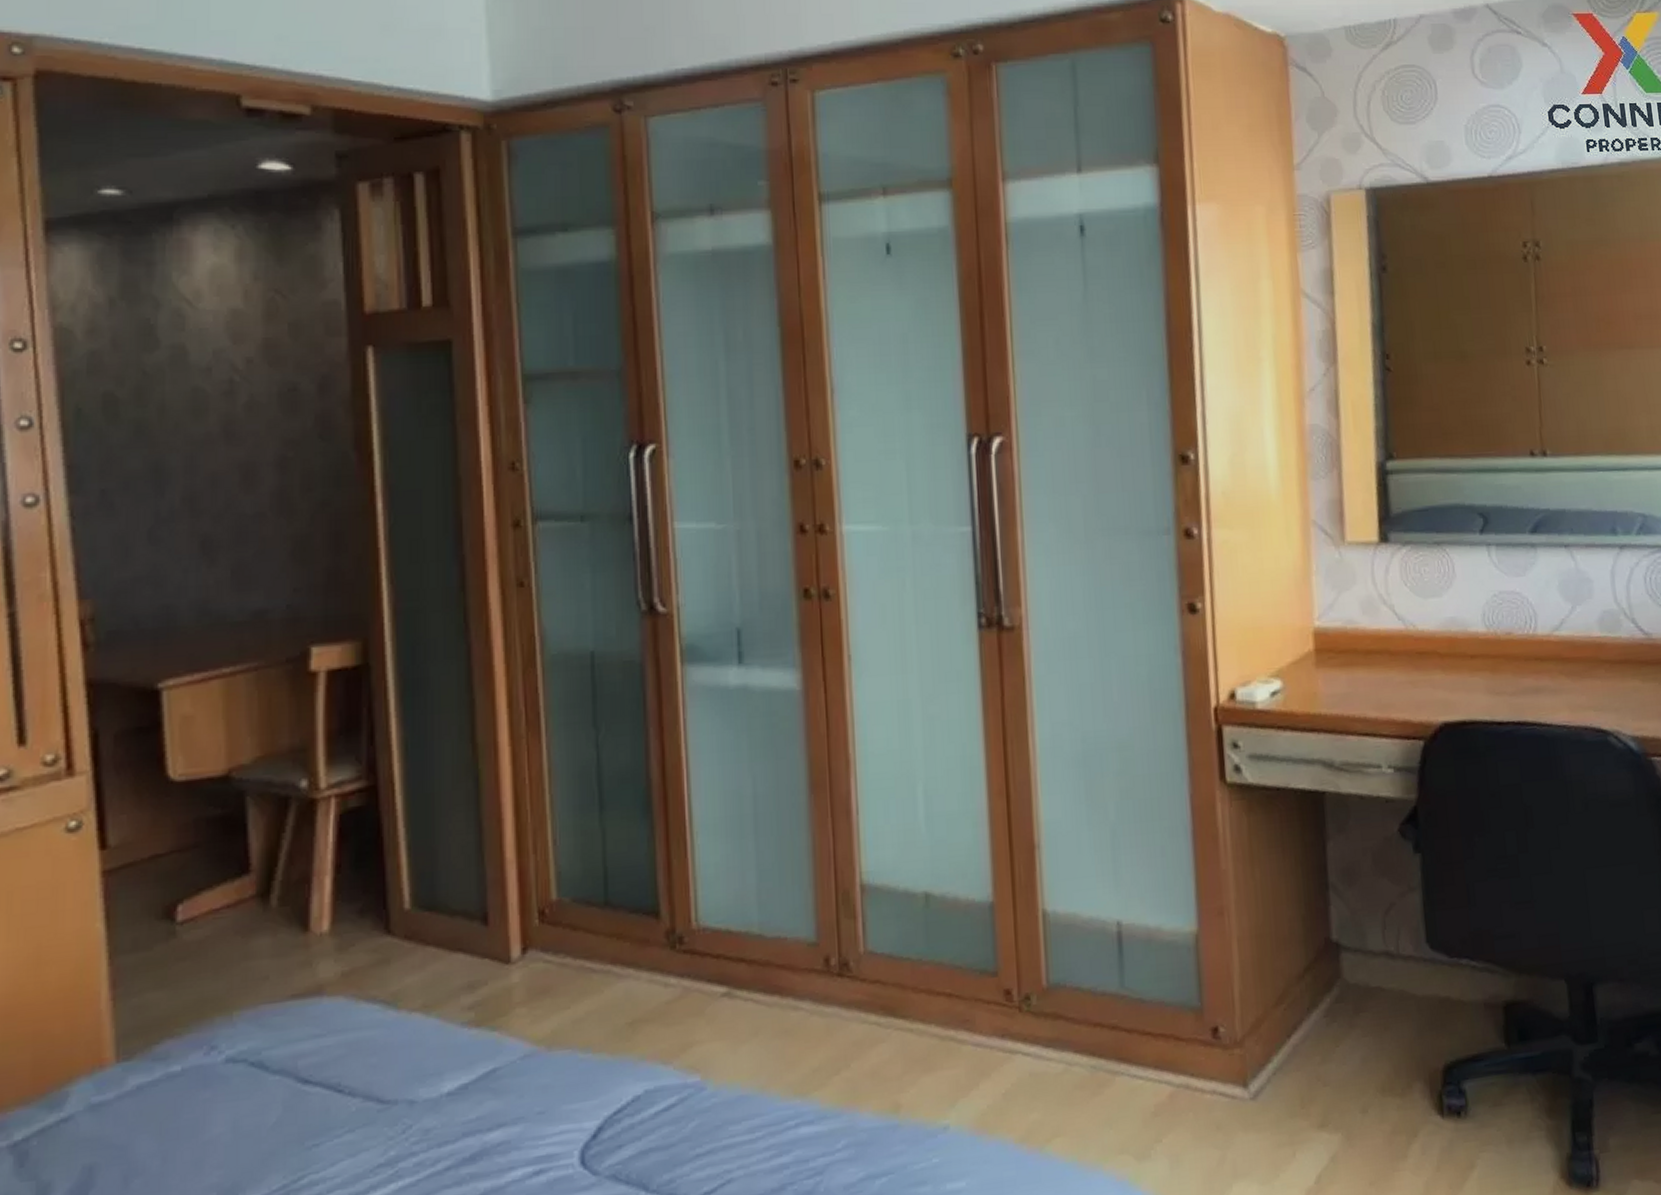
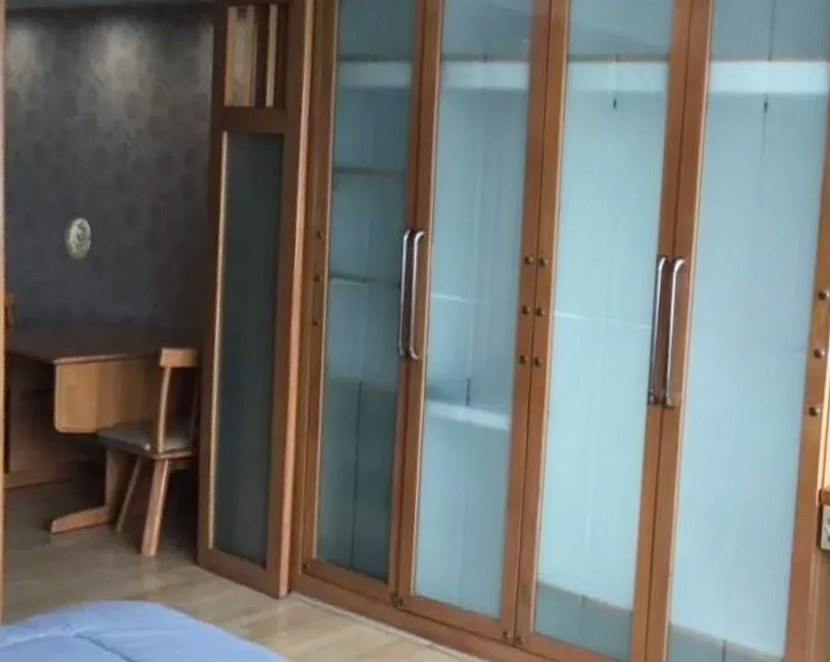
decorative plate: none [154,478,196,545] -> present [63,212,92,261]

